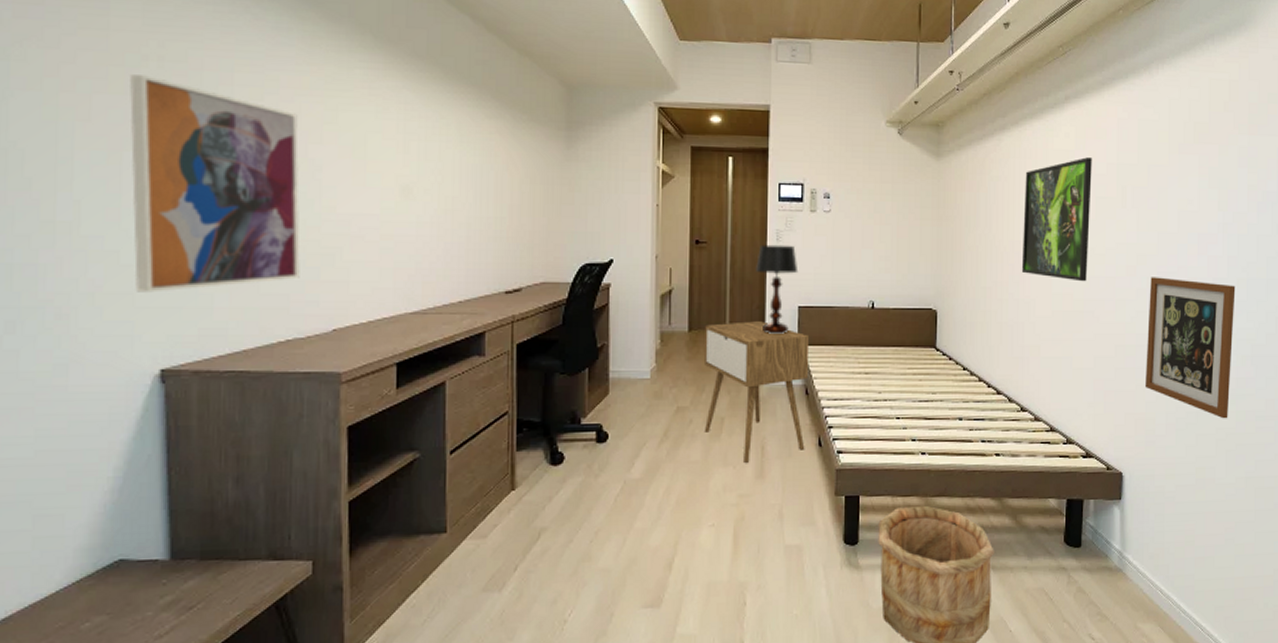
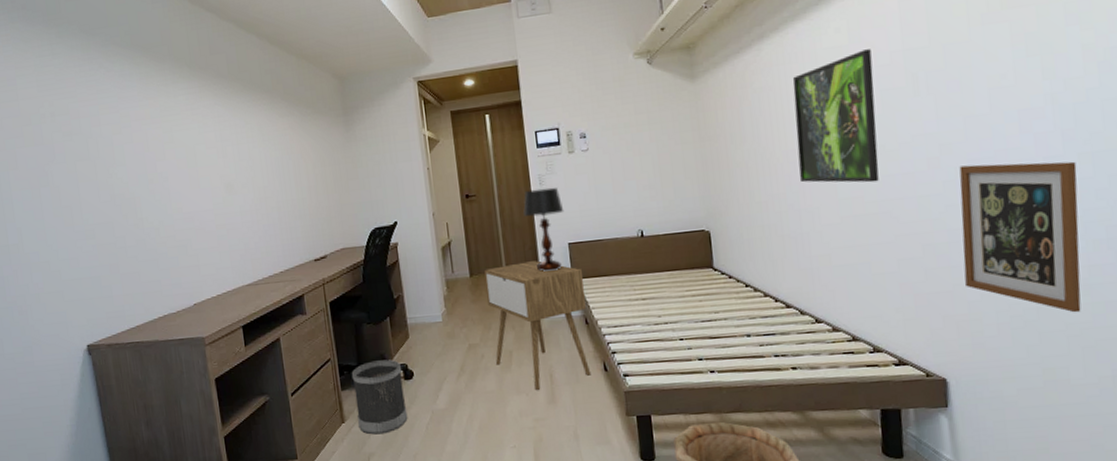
wall art: present [130,74,300,293] -> none [36,129,166,290]
wastebasket: none [532,418,595,506] -> present [351,359,408,435]

